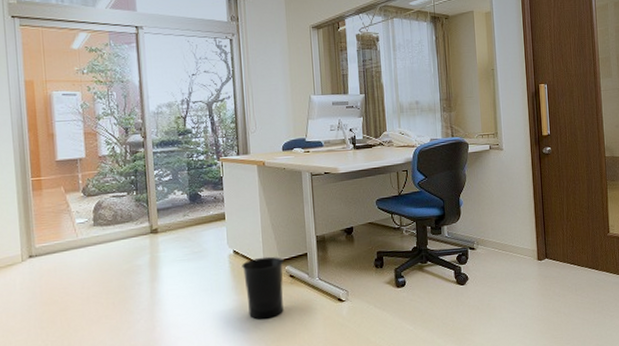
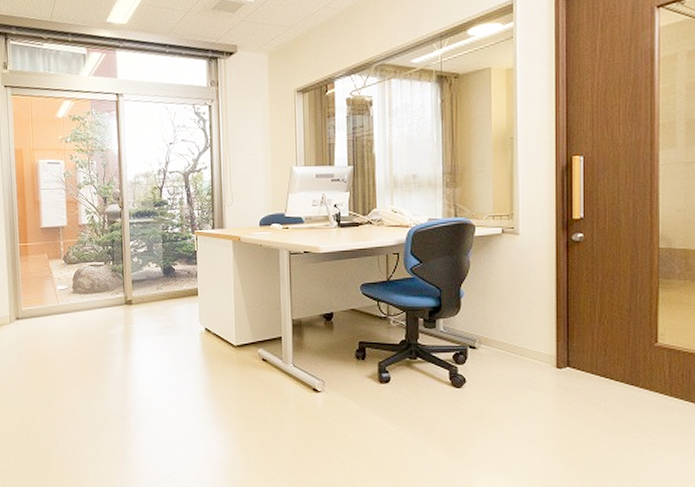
waste bin: present [242,256,284,319] -> none [213,337,257,401]

